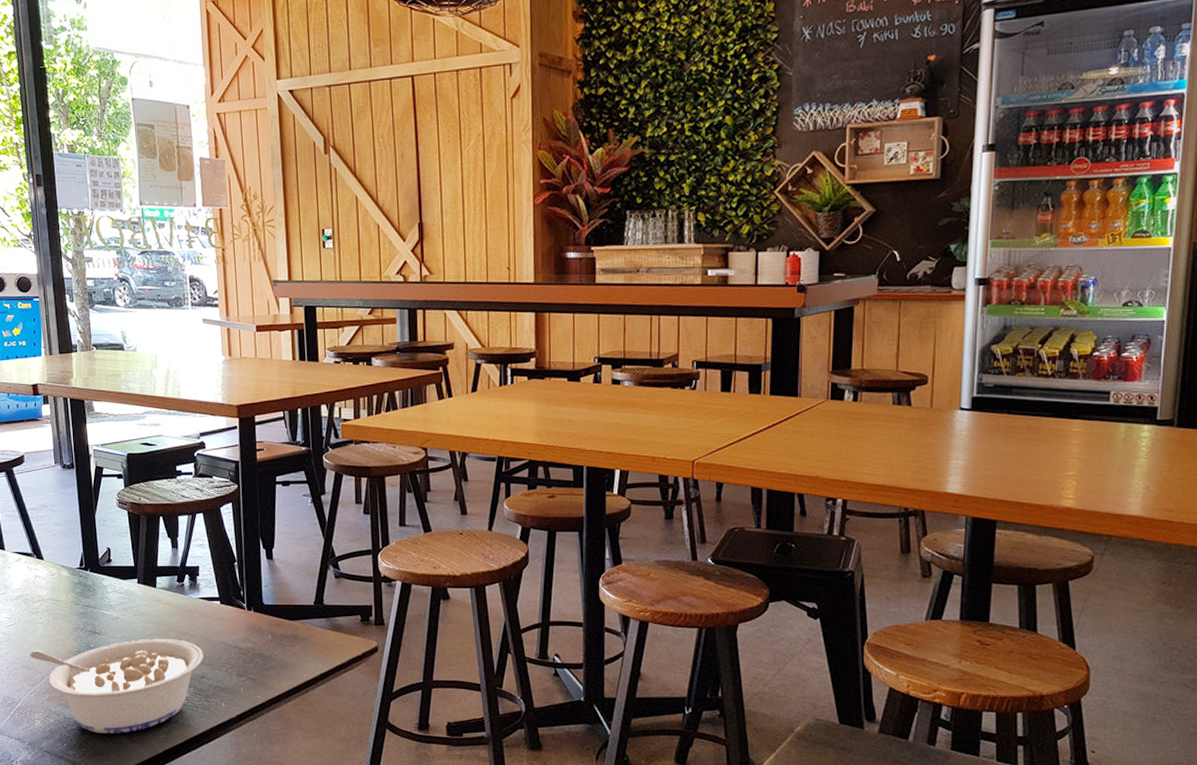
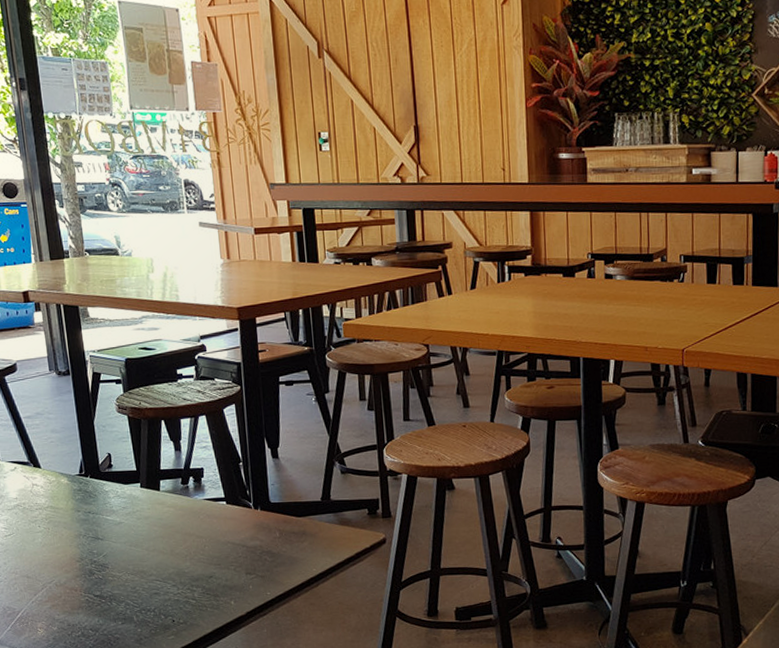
legume: present [29,638,204,733] -> none [29,541,211,638]

